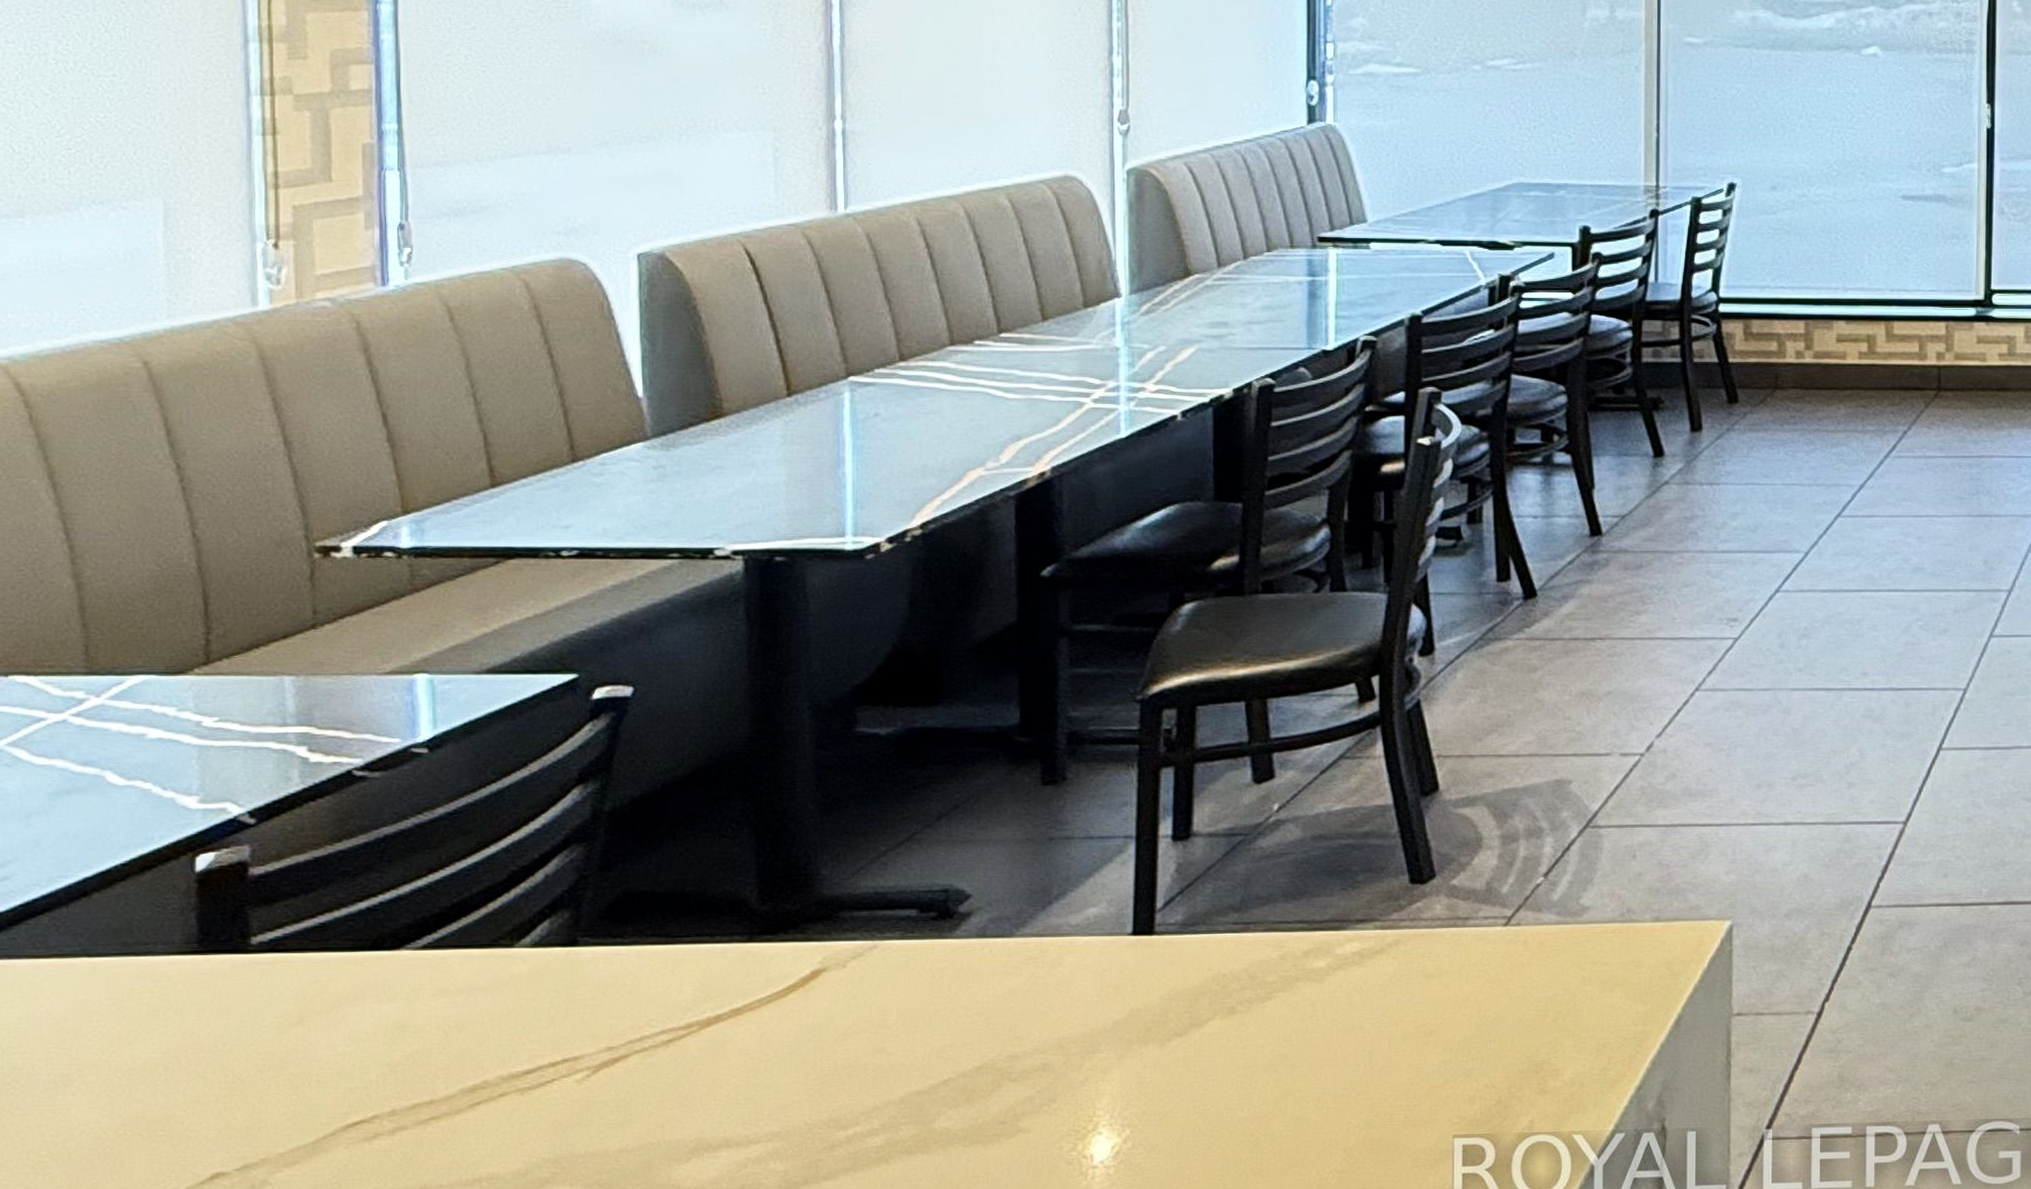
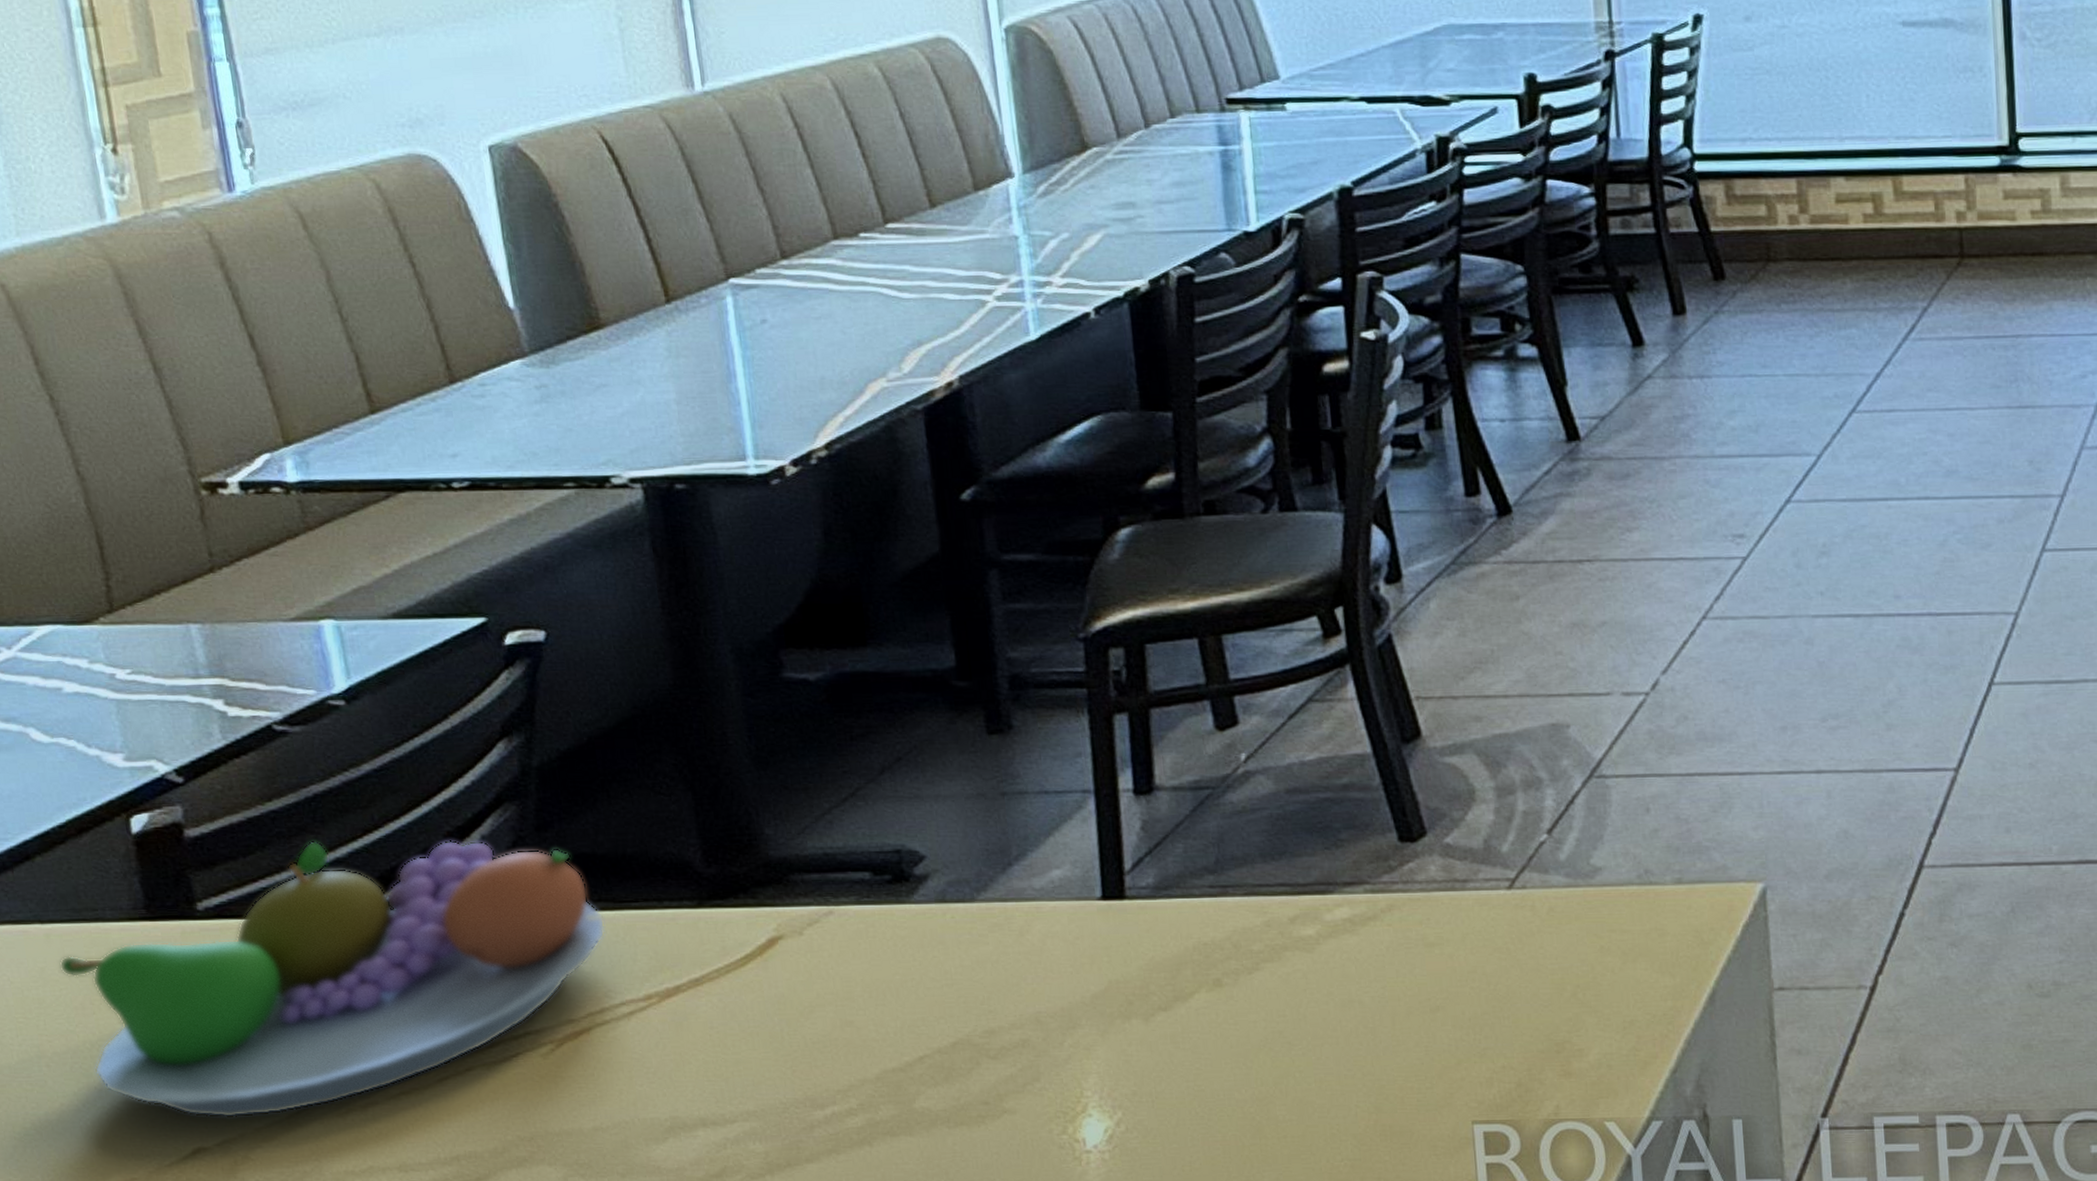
fruit bowl: none [101,879,655,1144] -> present [59,840,605,1118]

